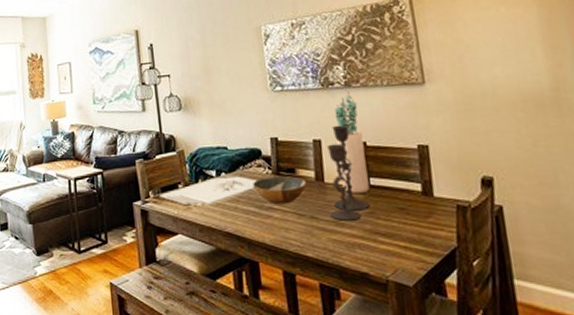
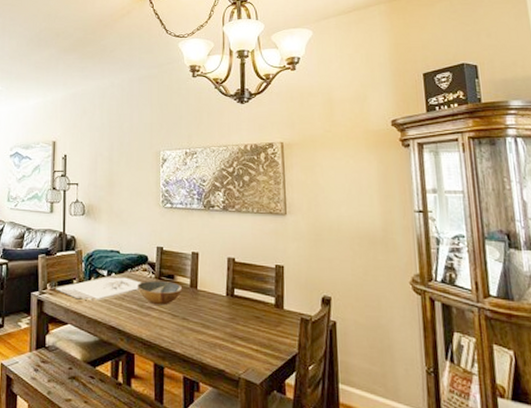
candlestick: present [326,124,370,221] -> none [199,242,232,324]
vase: present [334,91,370,195] -> none [210,214,233,302]

